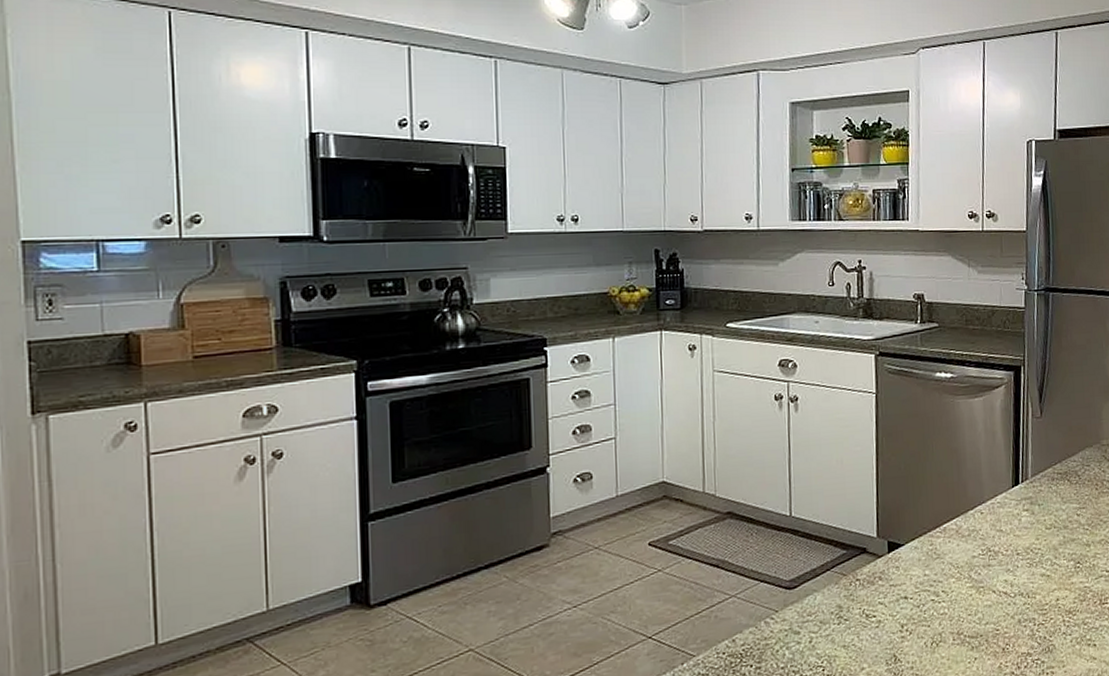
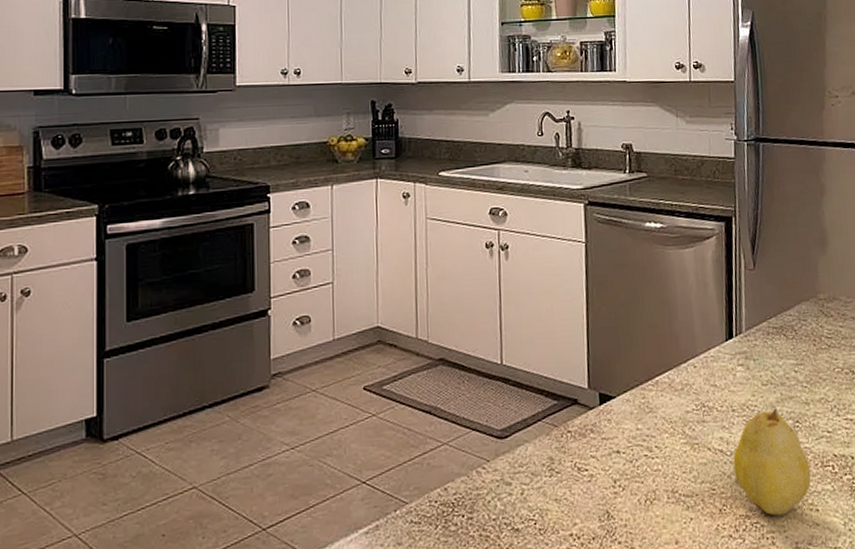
fruit: none [1016,550,1090,652] -> present [733,408,811,516]

